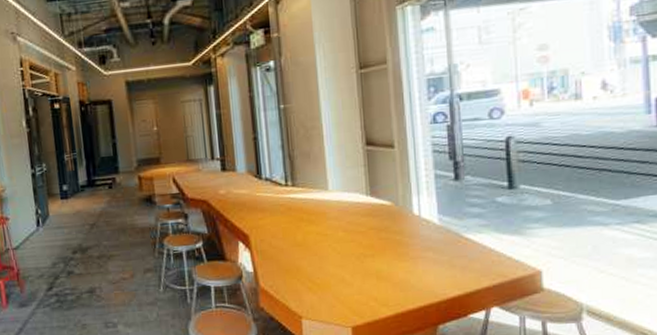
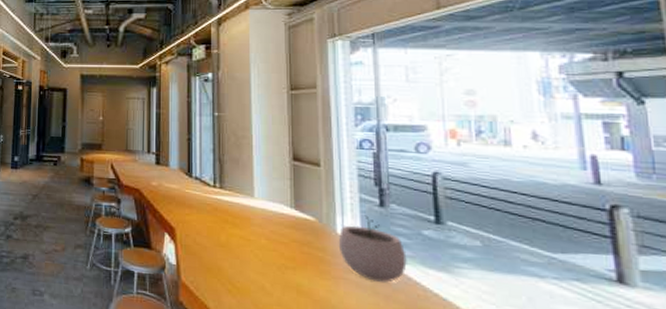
plant pot: none [415,191,482,255] -> present [338,215,407,282]

